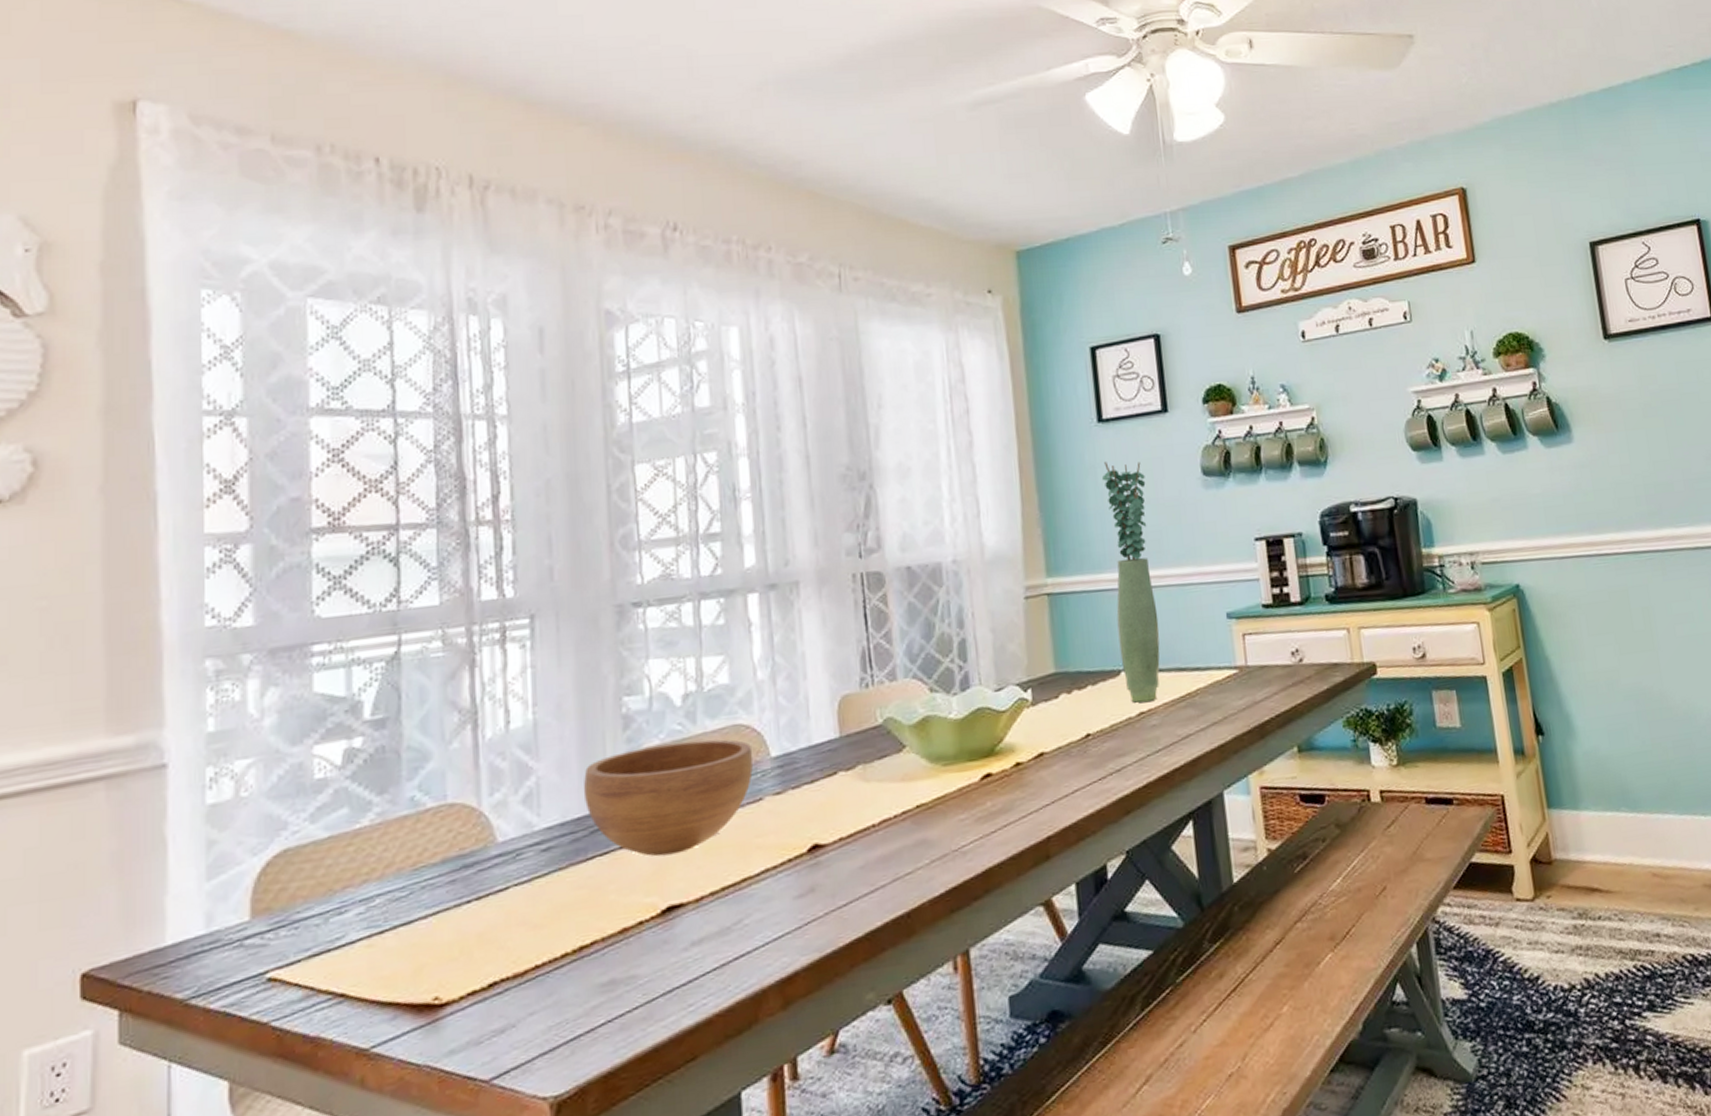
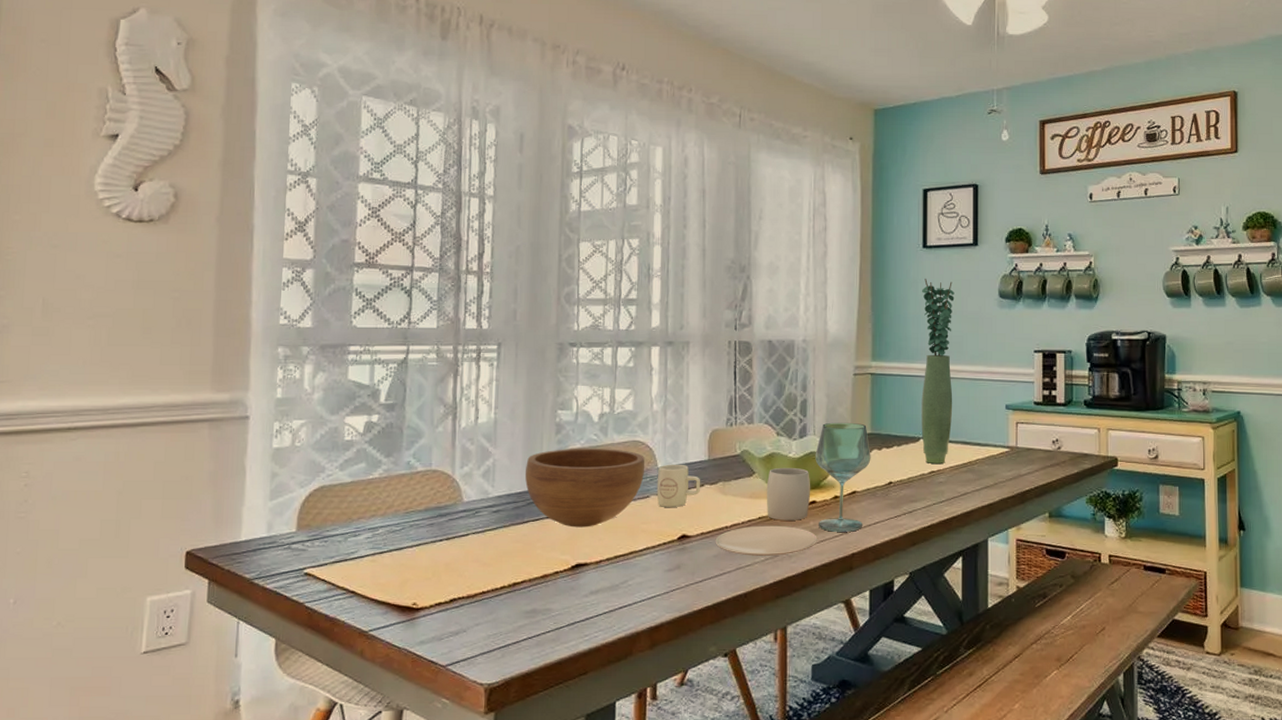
mug: none [771,748,834,811] -> present [656,464,701,507]
plate: none [859,812,999,861] -> present [715,525,817,557]
mug: none [922,732,984,807] -> present [766,467,811,521]
wine glass: none [984,661,1059,812] -> present [815,422,871,532]

